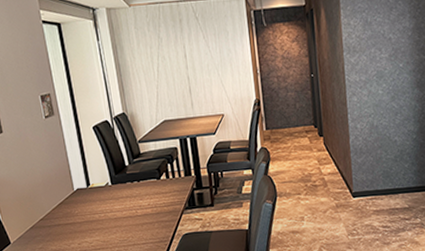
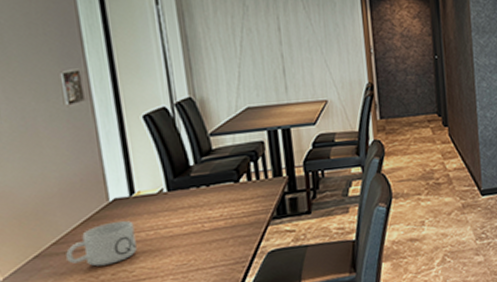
mug: none [49,205,94,238] -> present [66,220,137,267]

